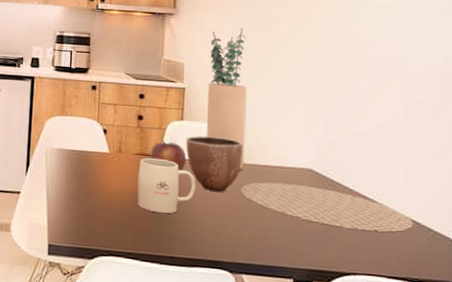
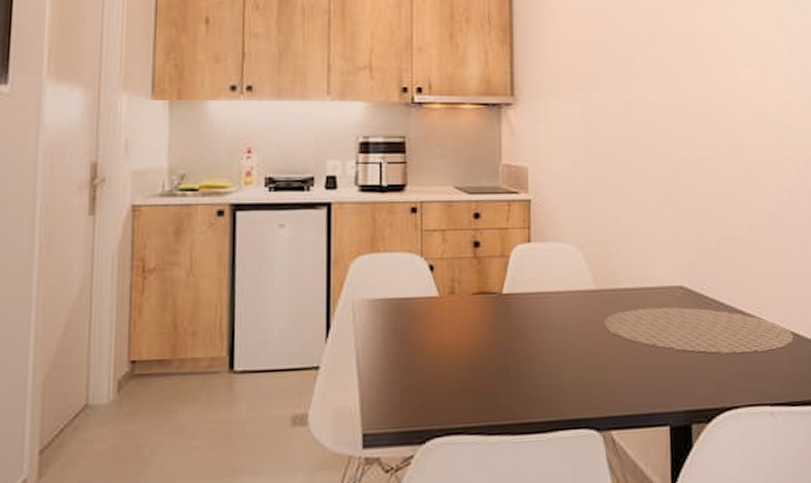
mug: present [137,157,195,214] -> none [477,295,550,369]
fruit: present [150,140,187,171] -> none [492,270,537,308]
decorative bowl: present [186,136,242,192] -> none [535,259,604,329]
vase: present [206,27,247,171] -> none [558,115,607,299]

